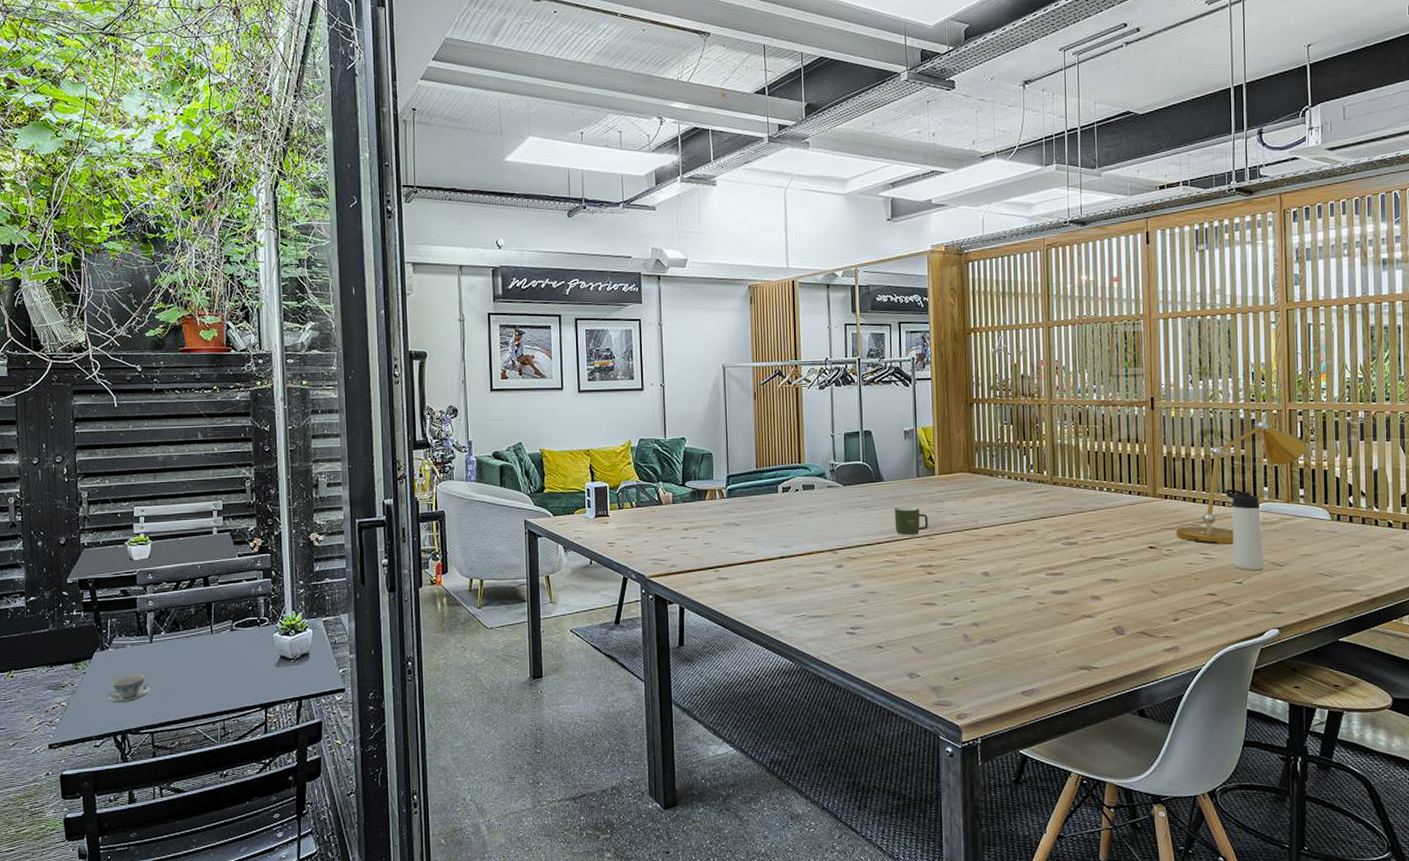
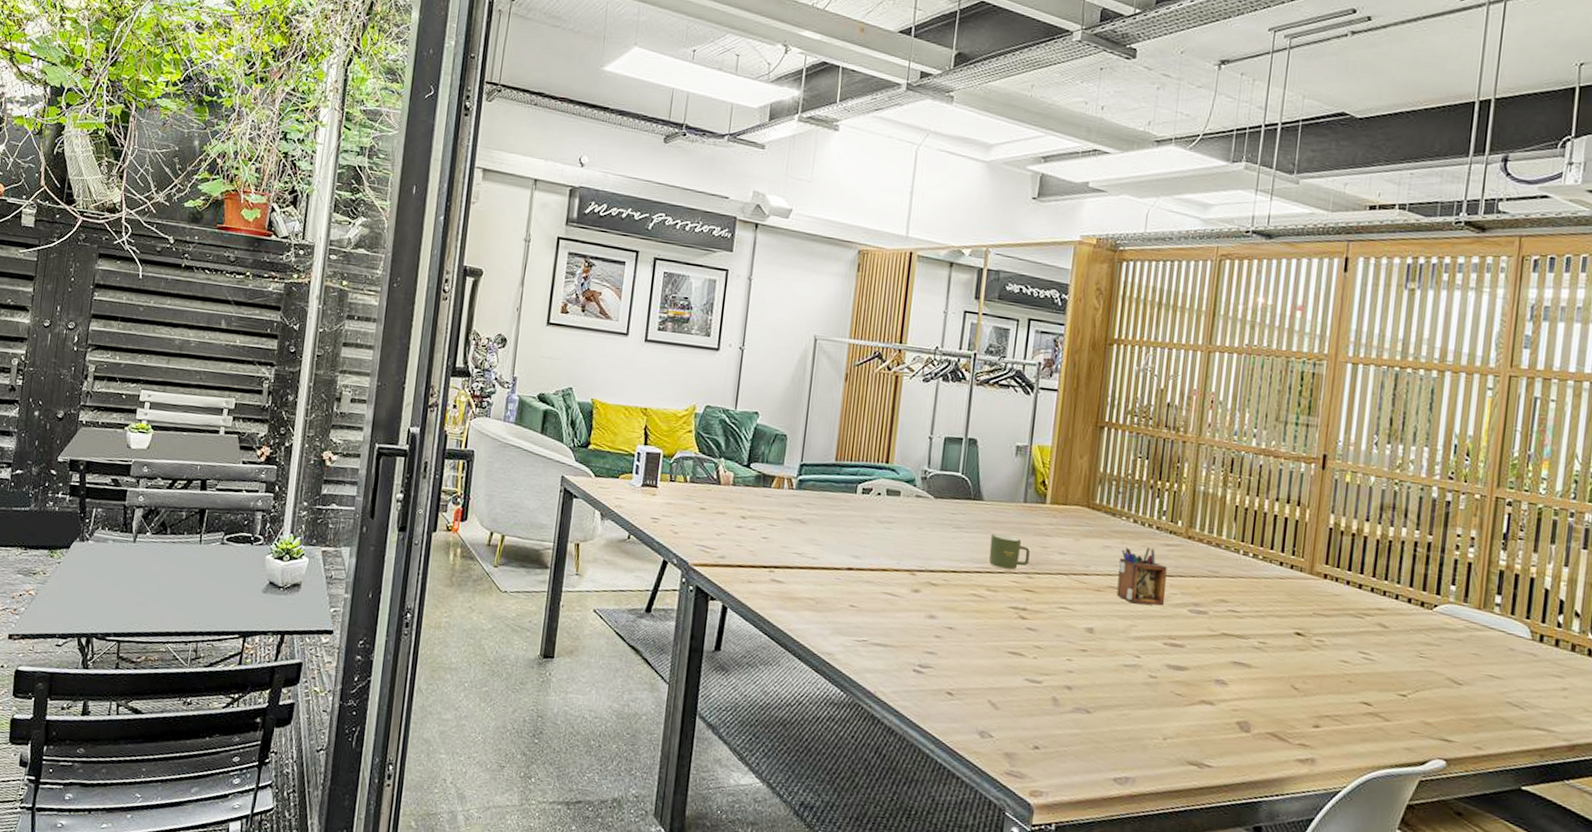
teacup: present [107,673,153,703] -> none [78,573,128,603]
desk organizer: none [1001,497,1042,546] -> present [1116,547,1167,606]
desk lamp: present [1176,421,1308,545] -> none [1331,505,1514,647]
thermos bottle: present [1225,489,1264,571] -> none [1399,580,1443,686]

